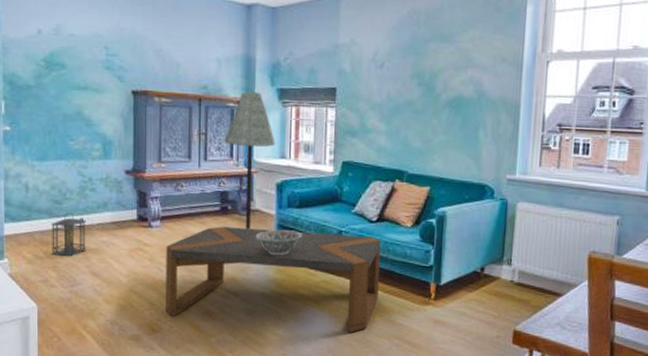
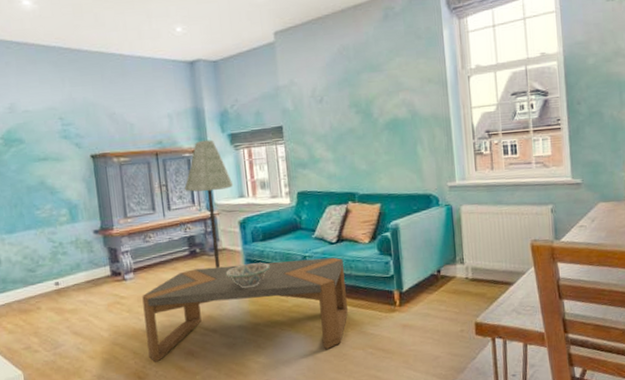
lantern: present [50,212,86,256] -> none [27,278,65,322]

